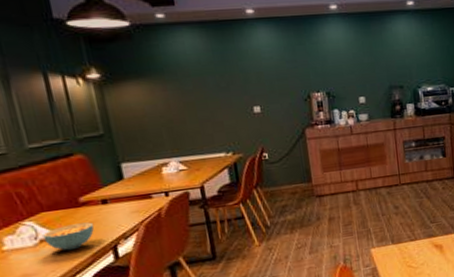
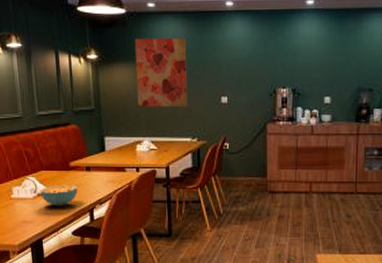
wall art: none [144,48,217,126] -> present [134,37,188,108]

